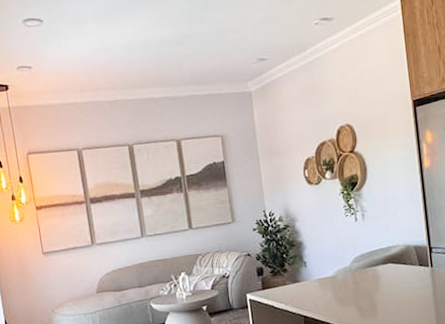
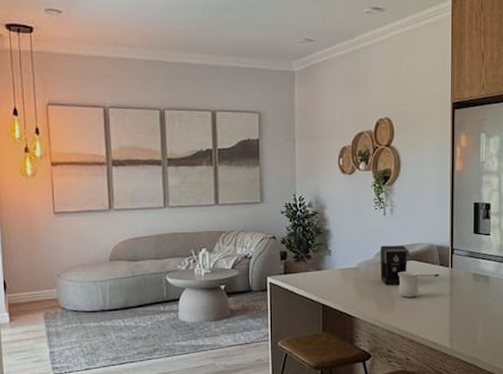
coffee maker: none [355,249,421,291] -> present [380,245,440,285]
mug: none [376,274,401,302] -> present [397,271,419,297]

